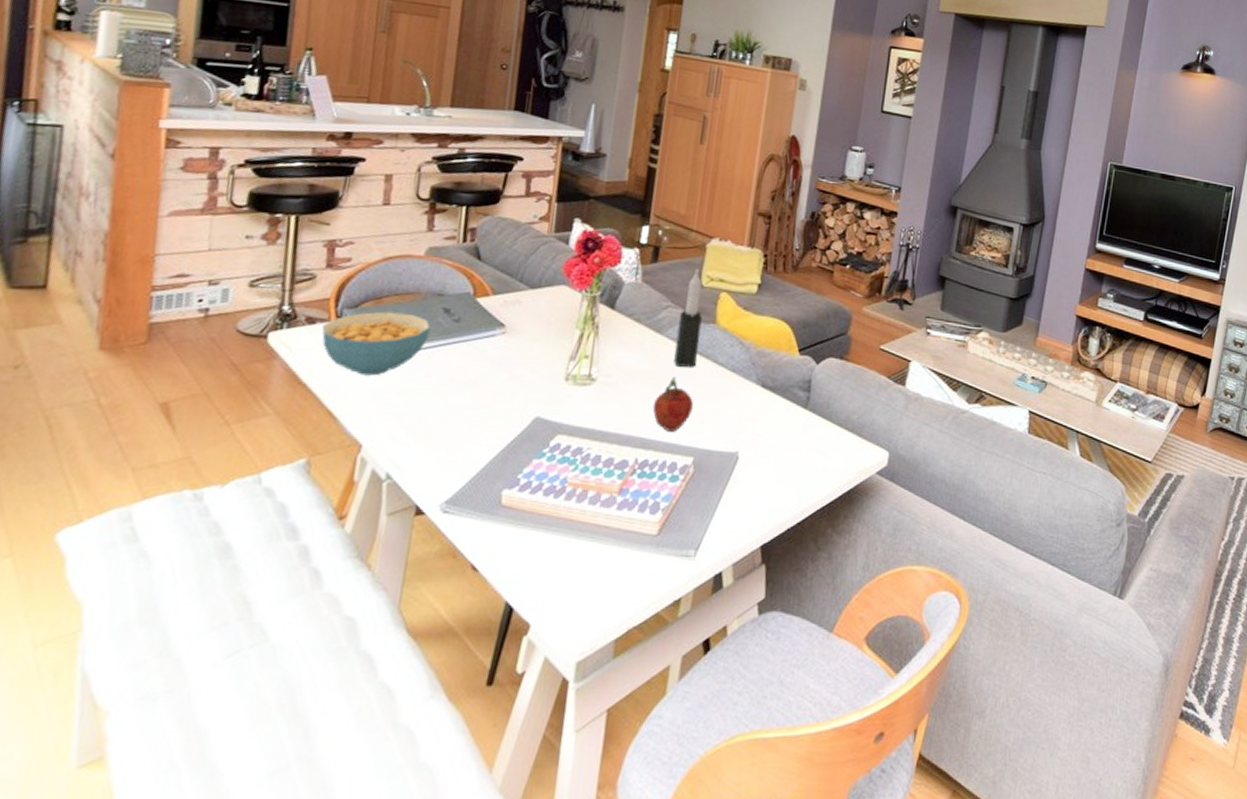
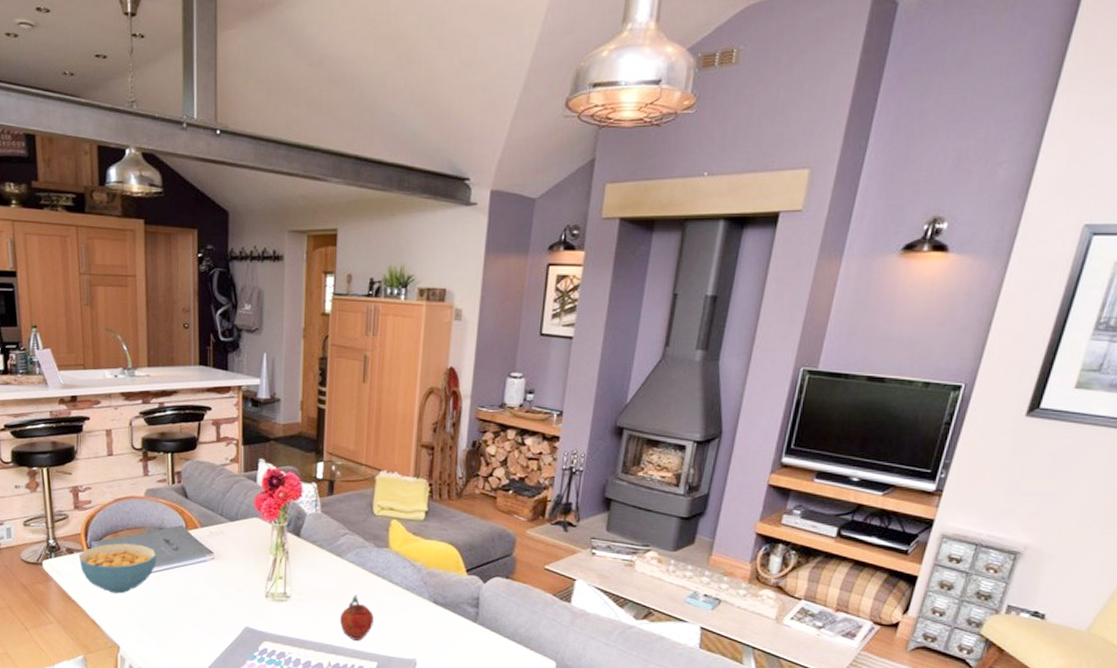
candle: present [674,269,702,367] -> none [354,499,376,586]

